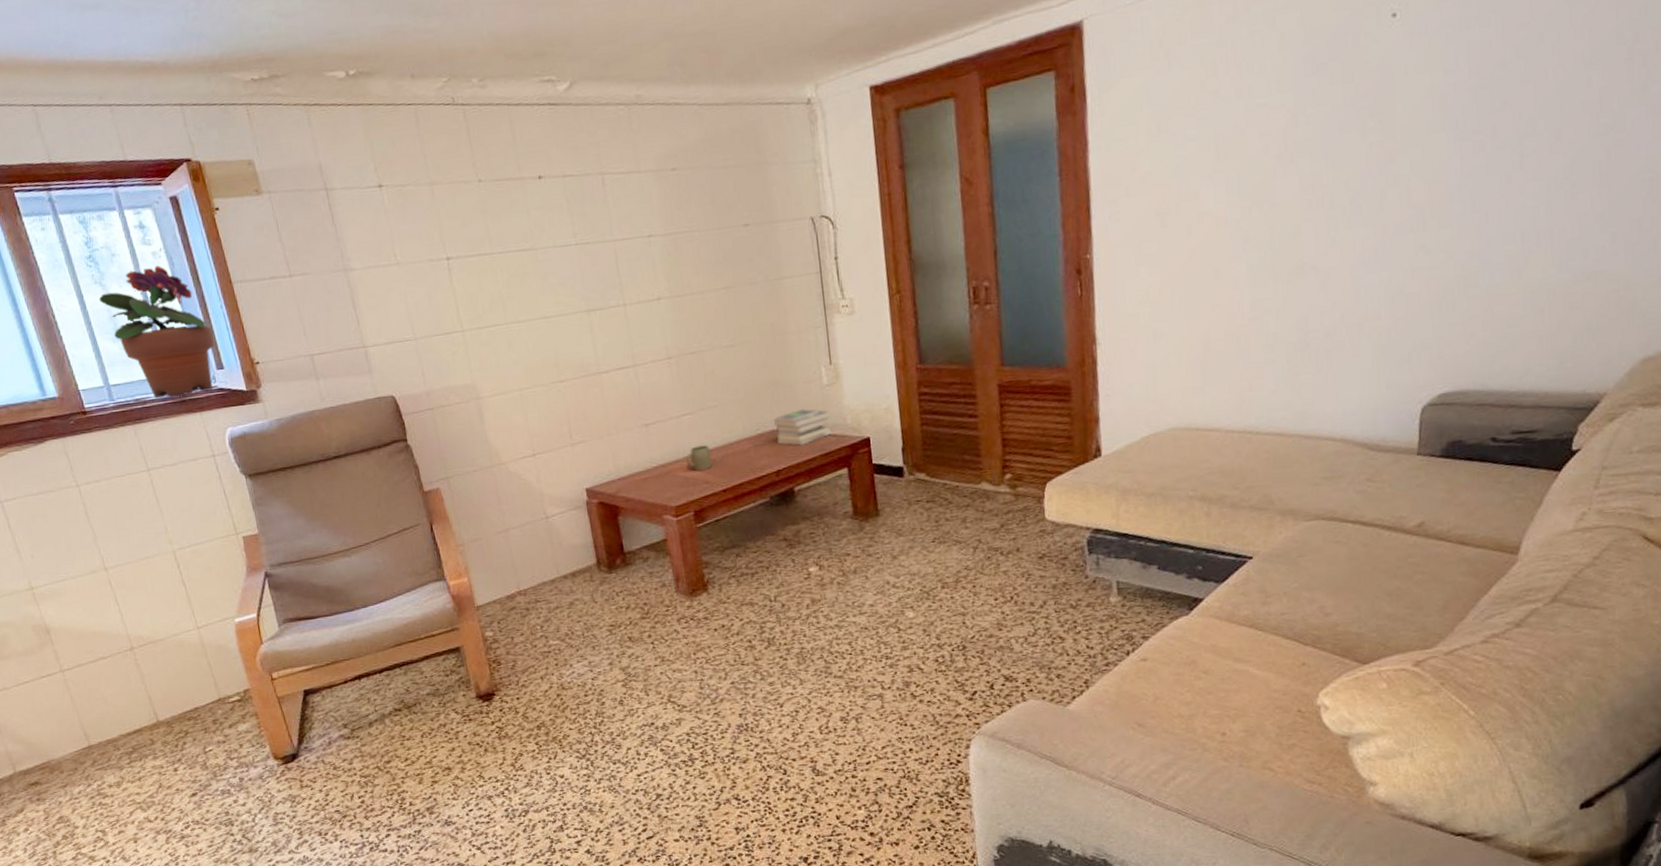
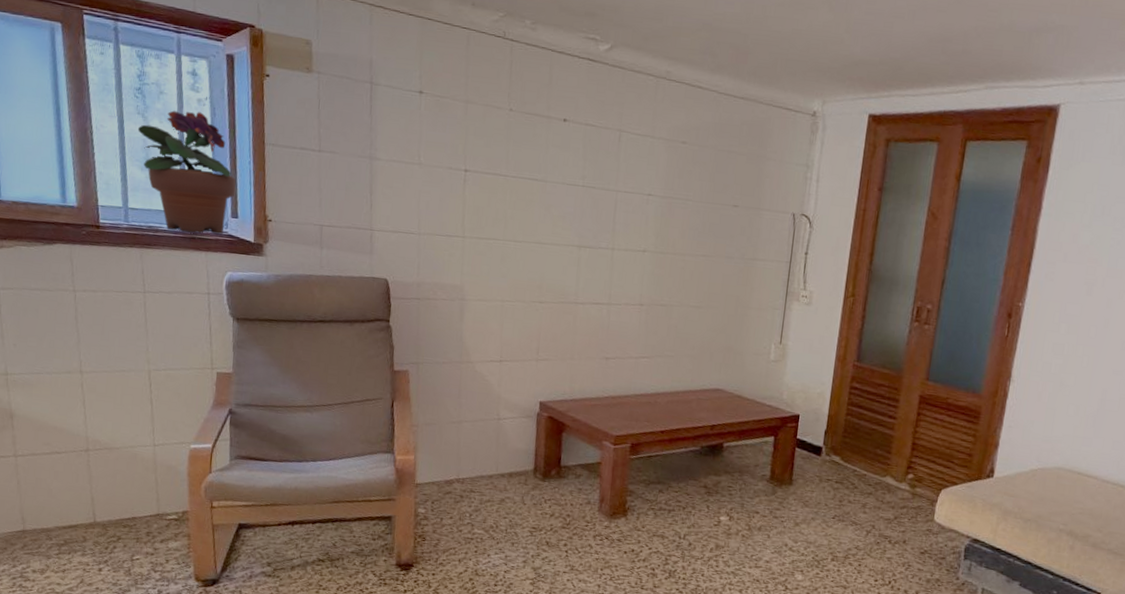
mug: present [685,445,712,471] -> none [634,387,659,410]
books: present [774,408,832,446] -> none [718,376,769,409]

